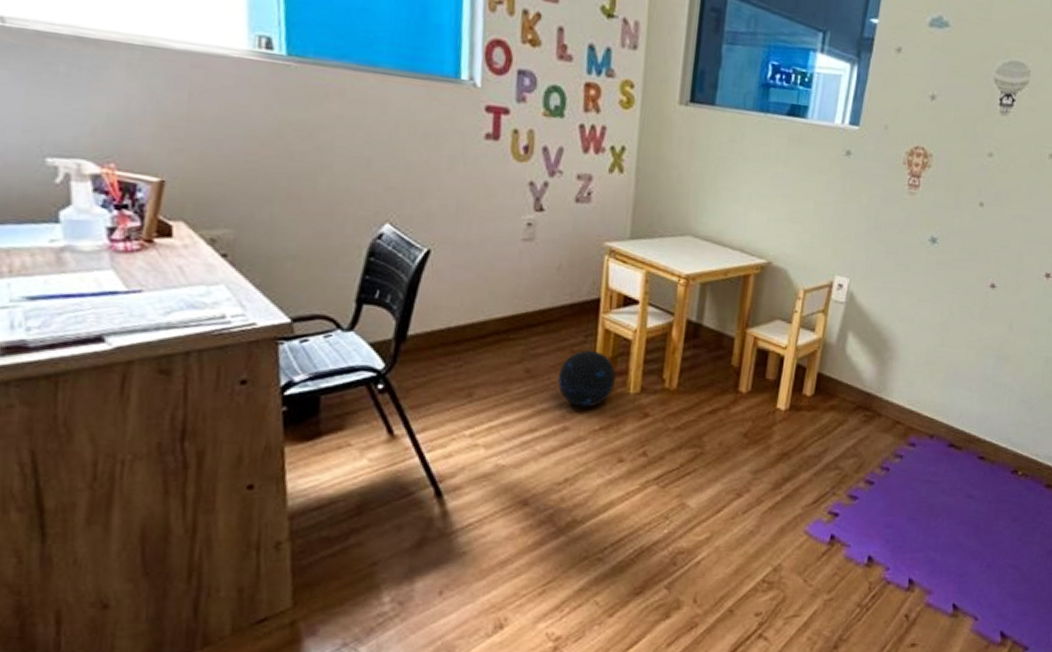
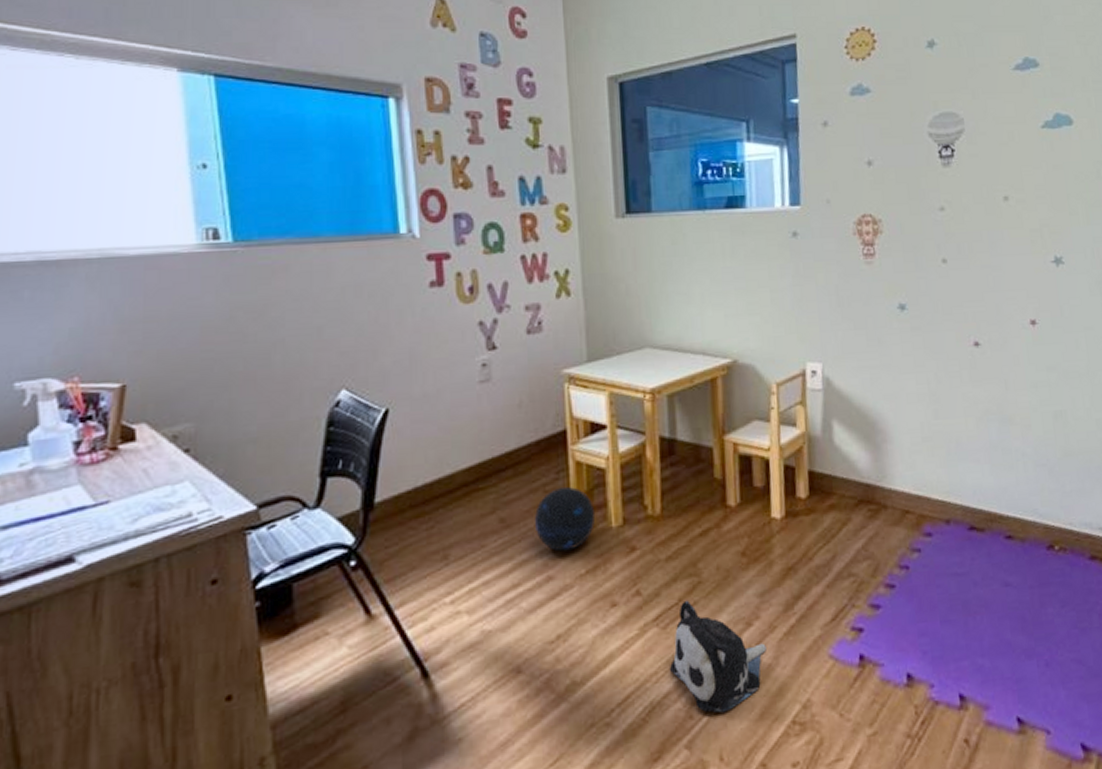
plush toy: none [661,466,751,565] -> present [669,600,766,713]

